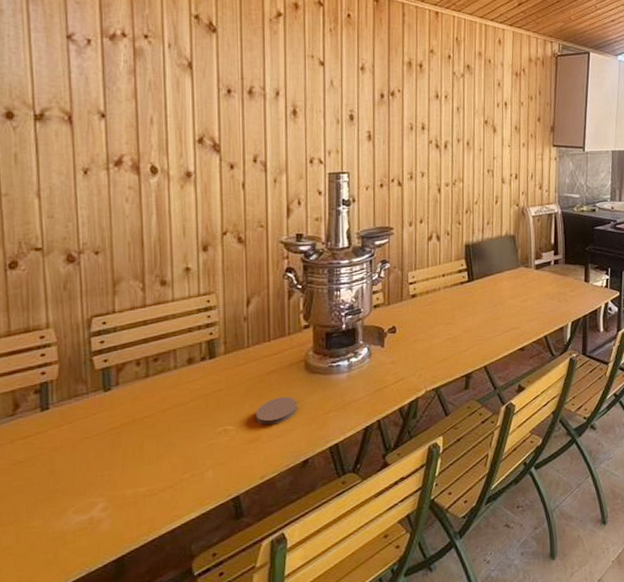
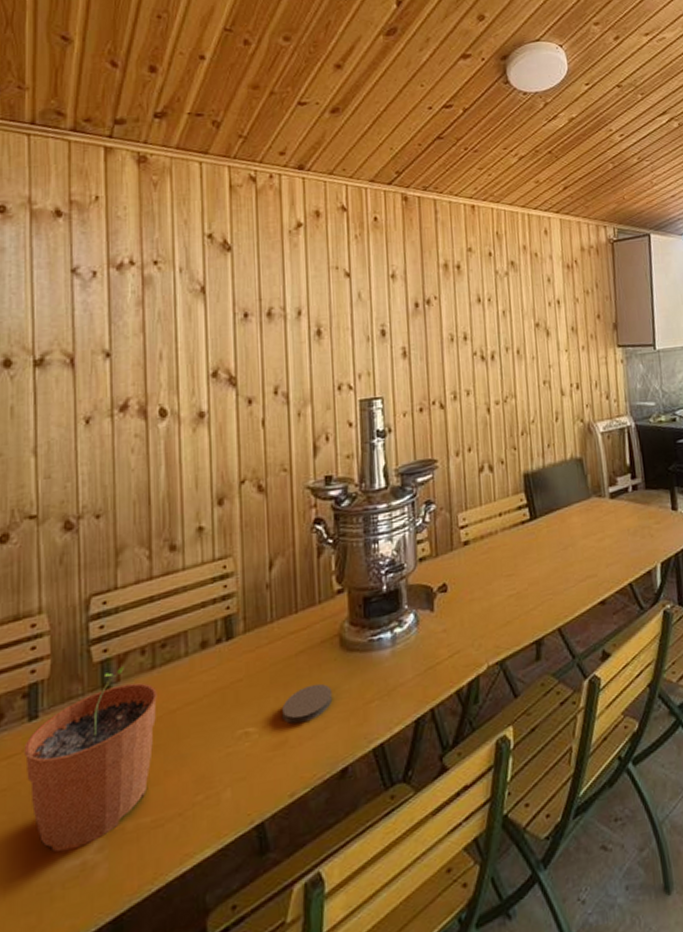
plant pot: none [37,373,151,510] -> present [23,665,157,852]

